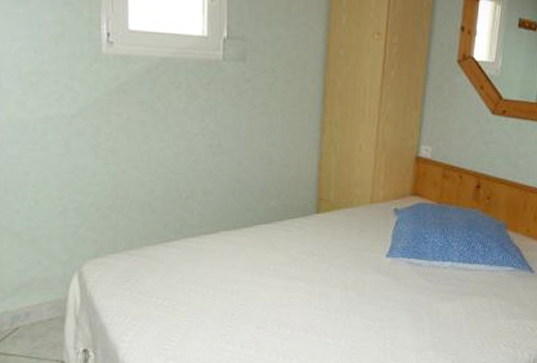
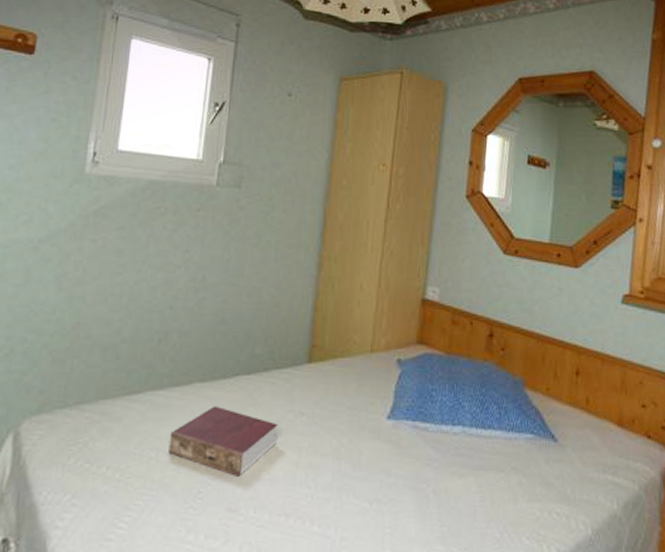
book: none [204,249,294,303] -> present [168,406,279,477]

